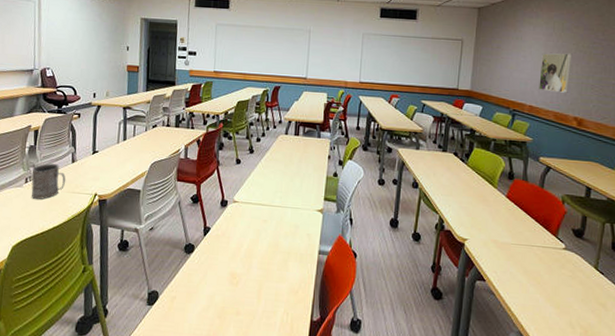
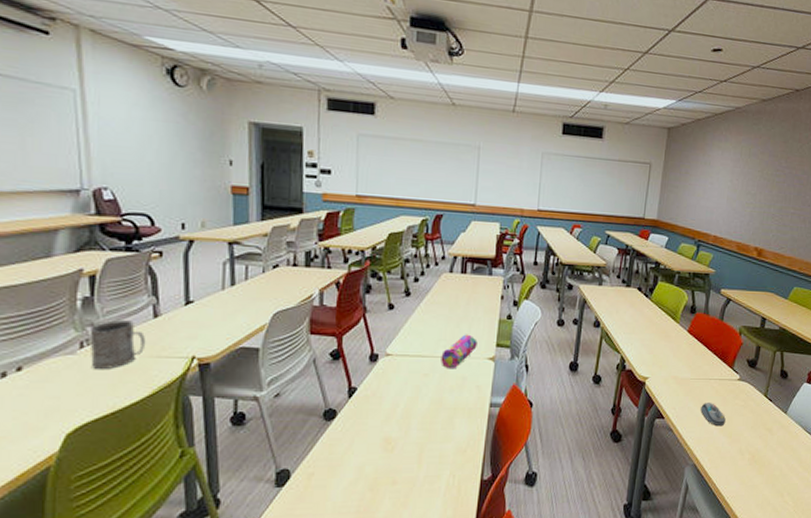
pencil case: none [277,188,308,218] -> present [441,334,478,369]
computer mouse: none [524,269,552,295] -> present [700,403,726,427]
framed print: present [539,53,573,93] -> none [724,180,757,223]

